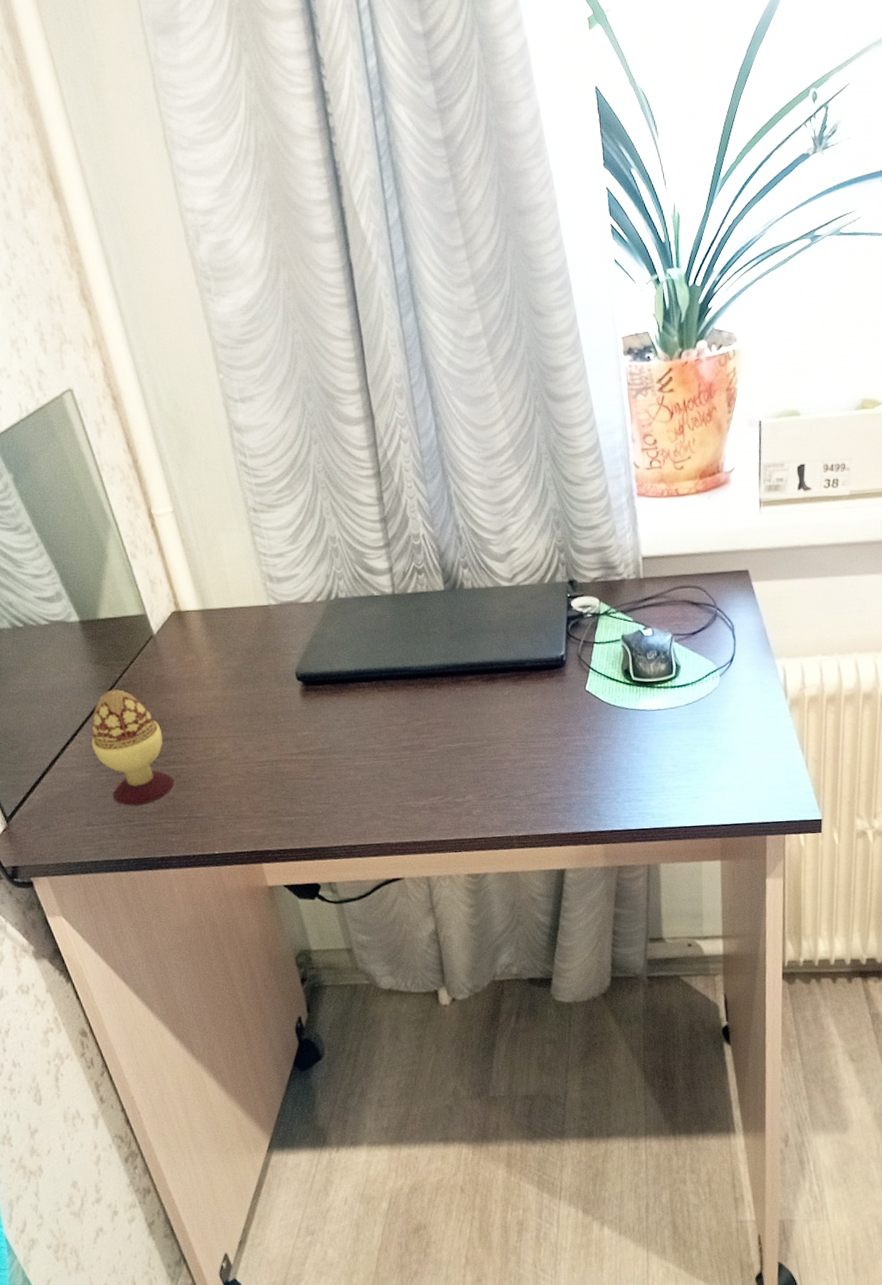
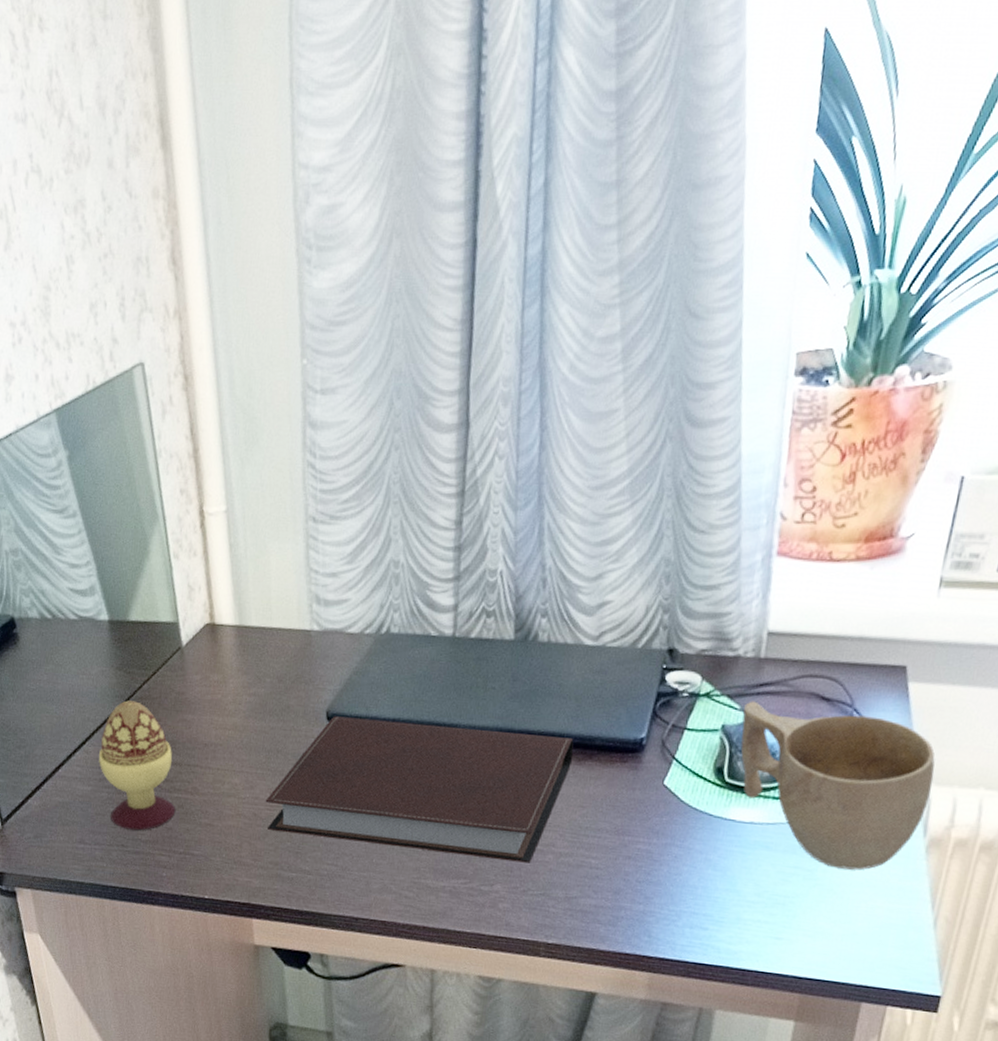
notebook: none [255,664,510,783] -> present [265,716,574,863]
cup: none [636,612,785,734] -> present [740,701,935,870]

